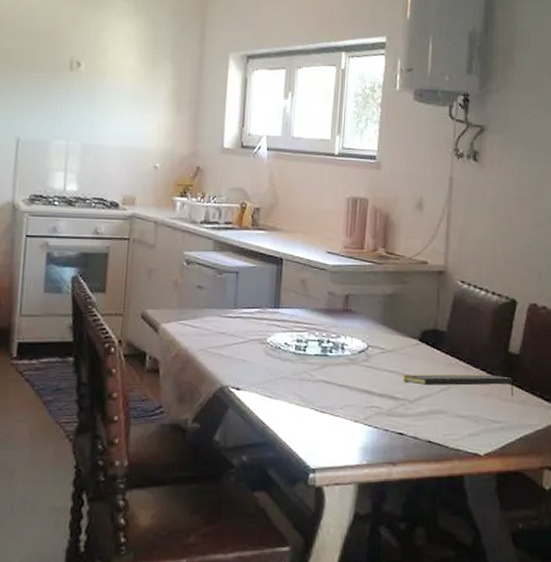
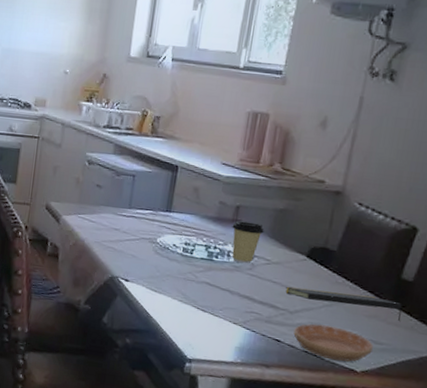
coffee cup: none [343,310,375,356] -> present [232,221,264,264]
saucer: none [416,410,492,447] -> present [293,324,373,362]

